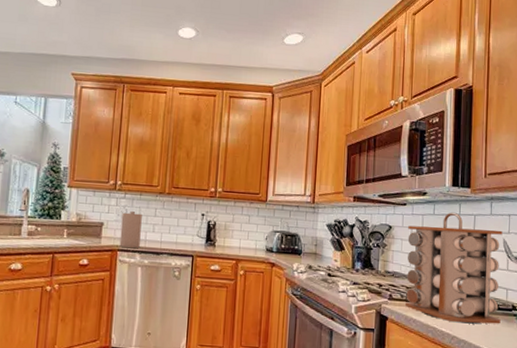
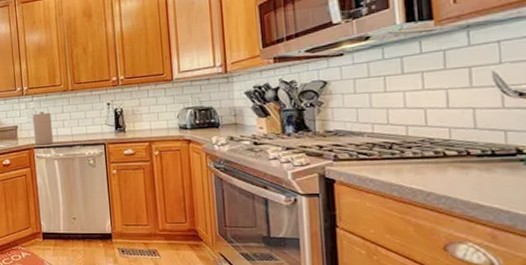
spice rack: present [405,212,503,324] -> none [349,51,499,177]

